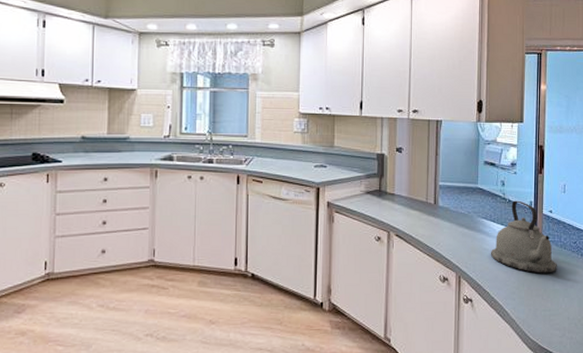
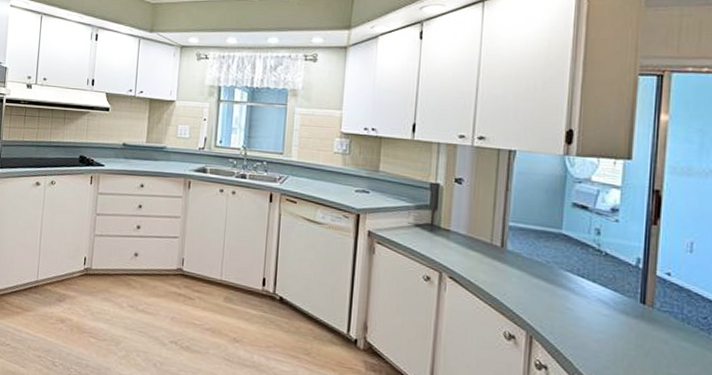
kettle: present [490,200,557,274] -> none [575,254,675,352]

